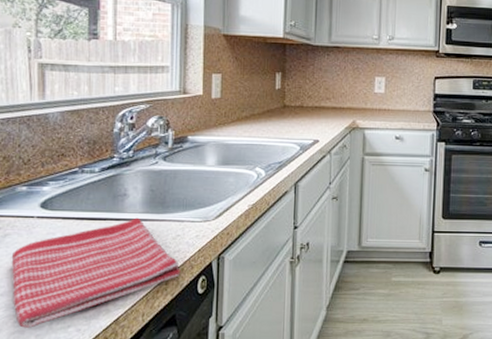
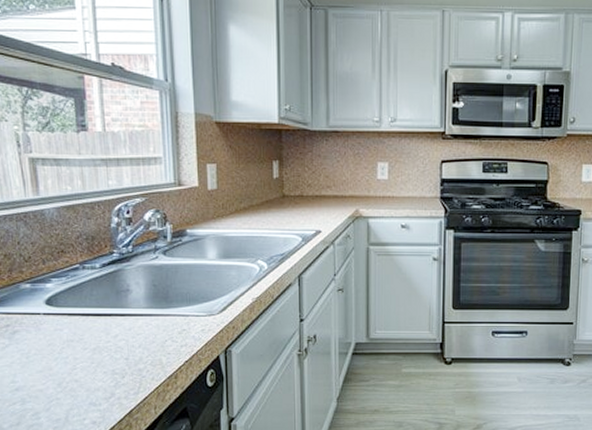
dish towel: present [11,217,181,328] -> none [22,313,189,421]

